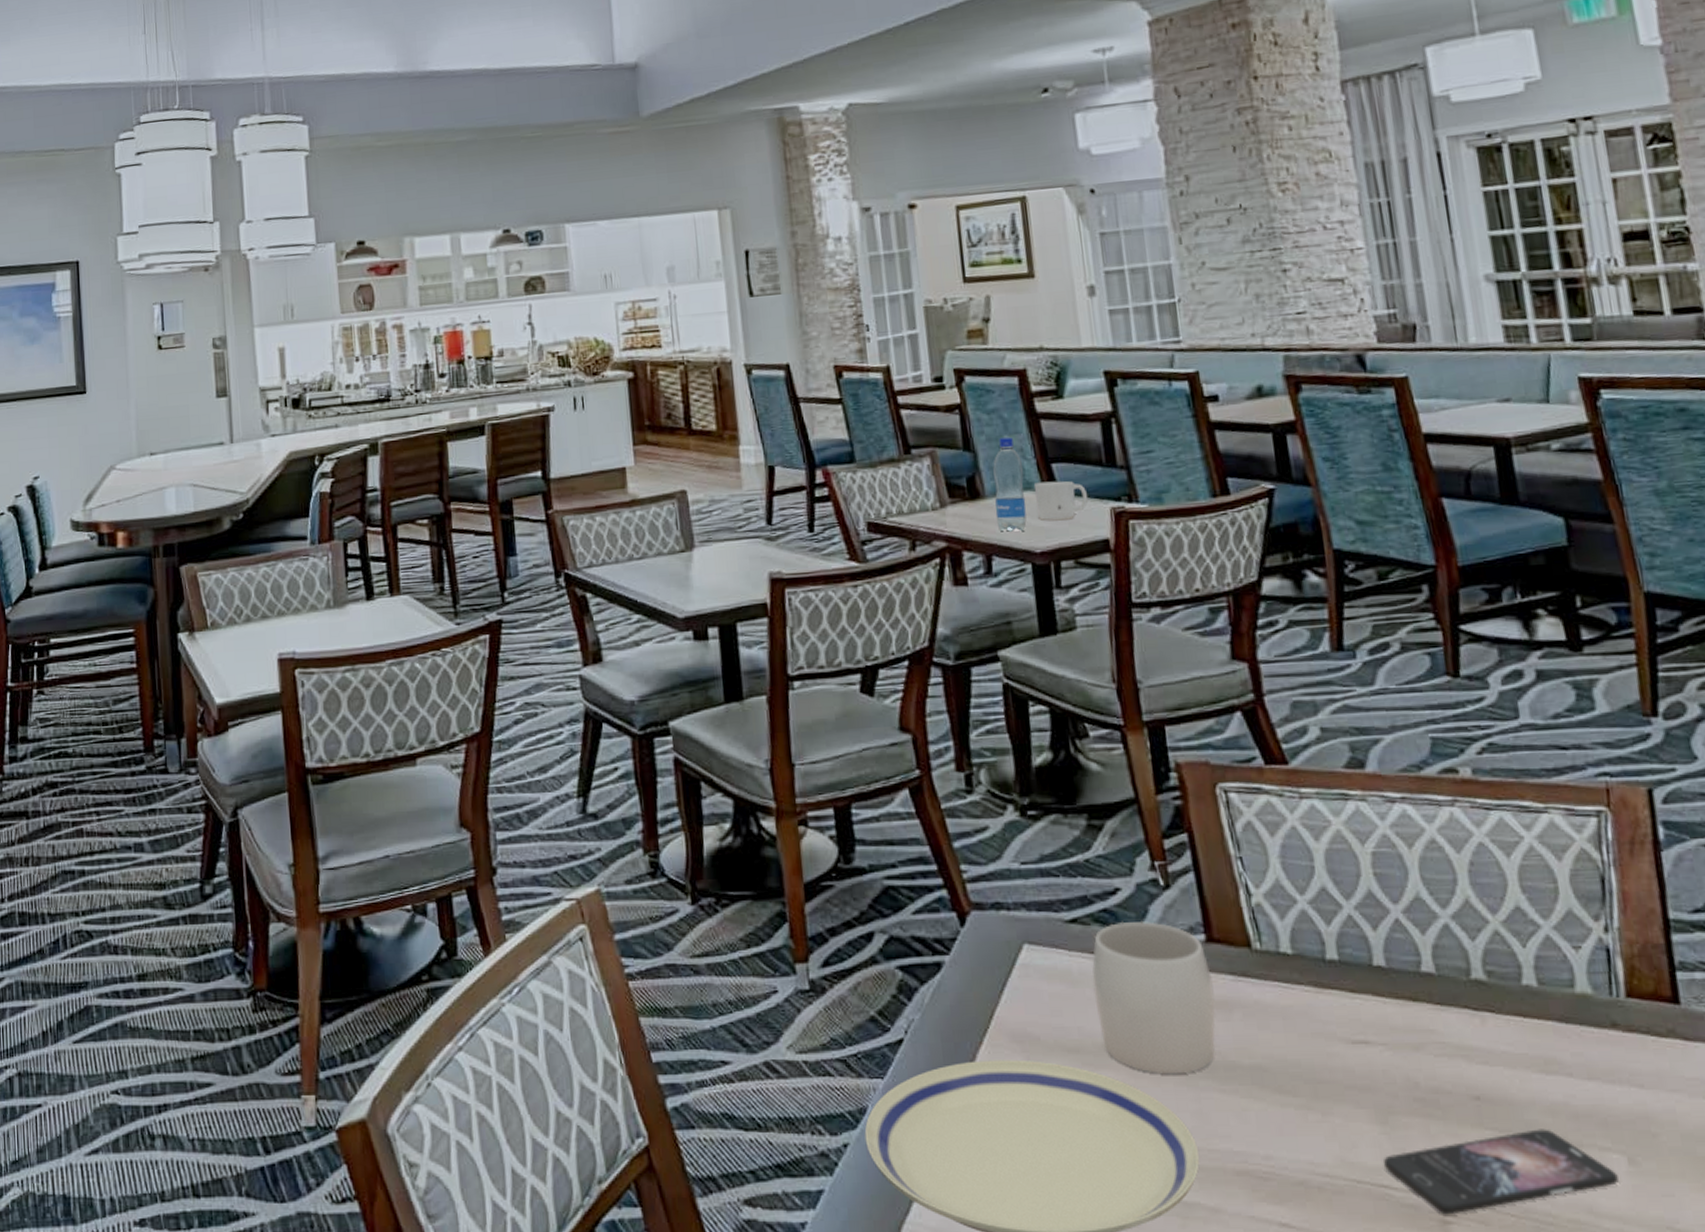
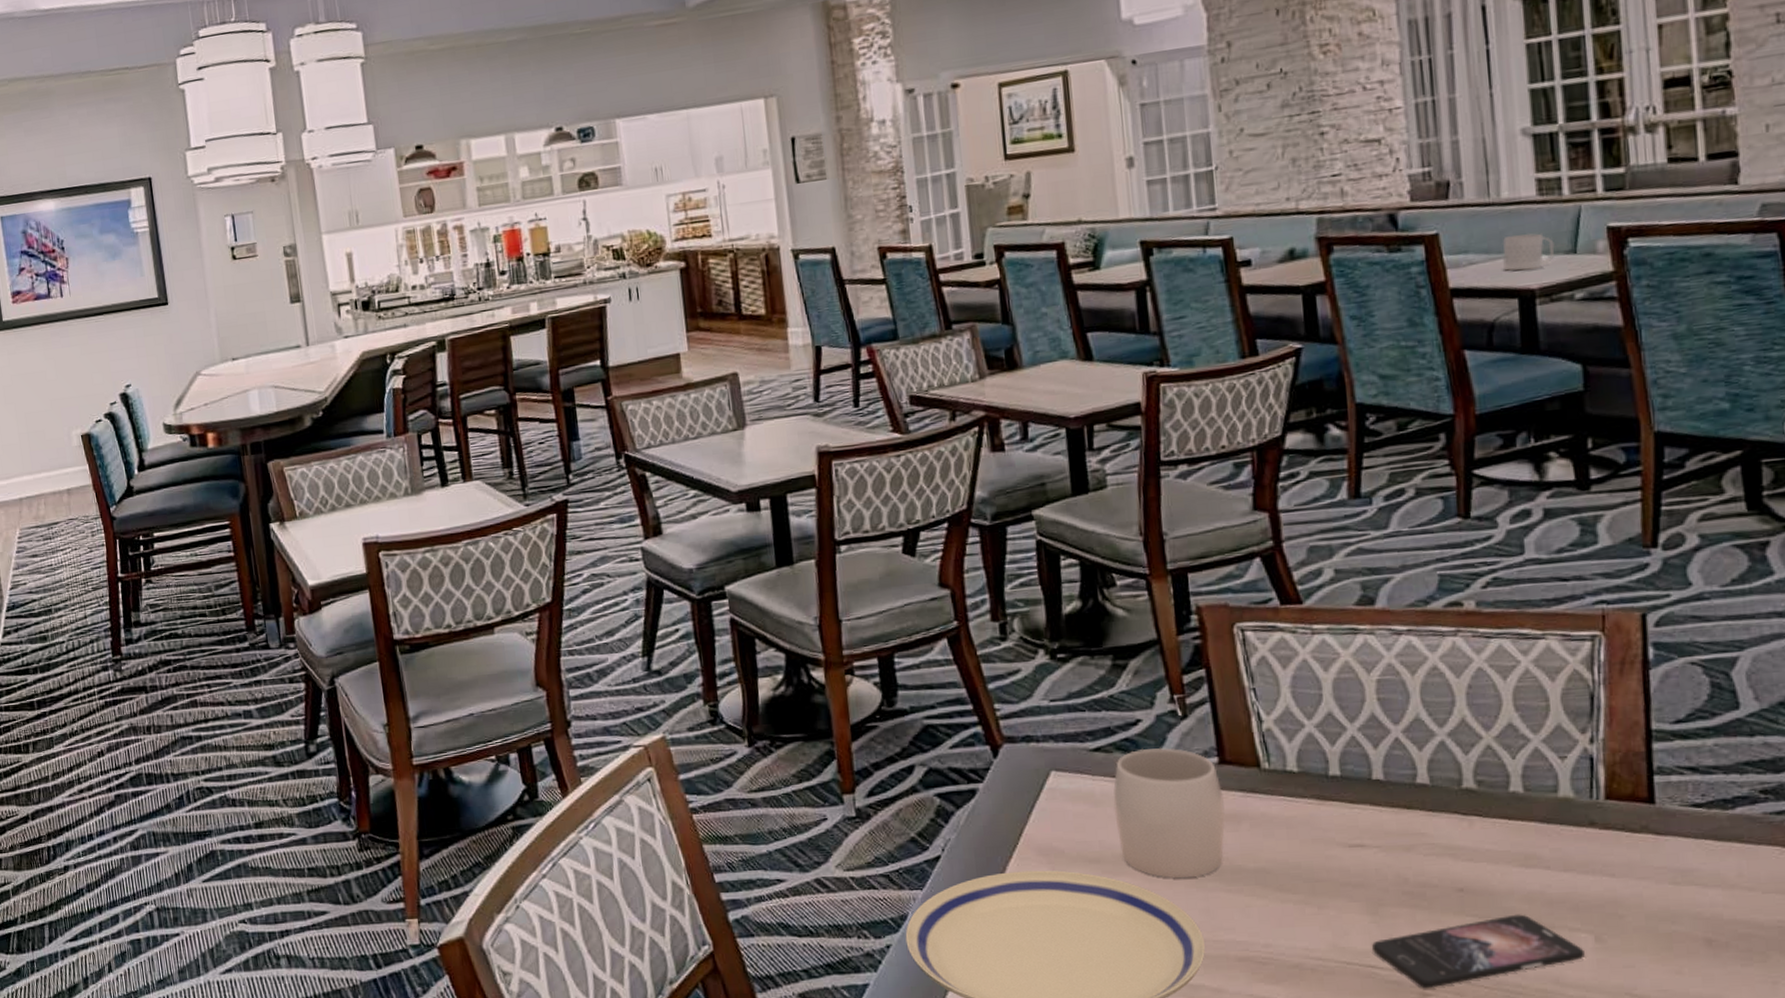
bottle: present [993,437,1027,533] -> none [1030,309,1062,400]
mug: present [1034,480,1088,522] -> none [1069,348,1122,388]
mug: none [1473,380,1528,419] -> present [1502,232,1555,272]

